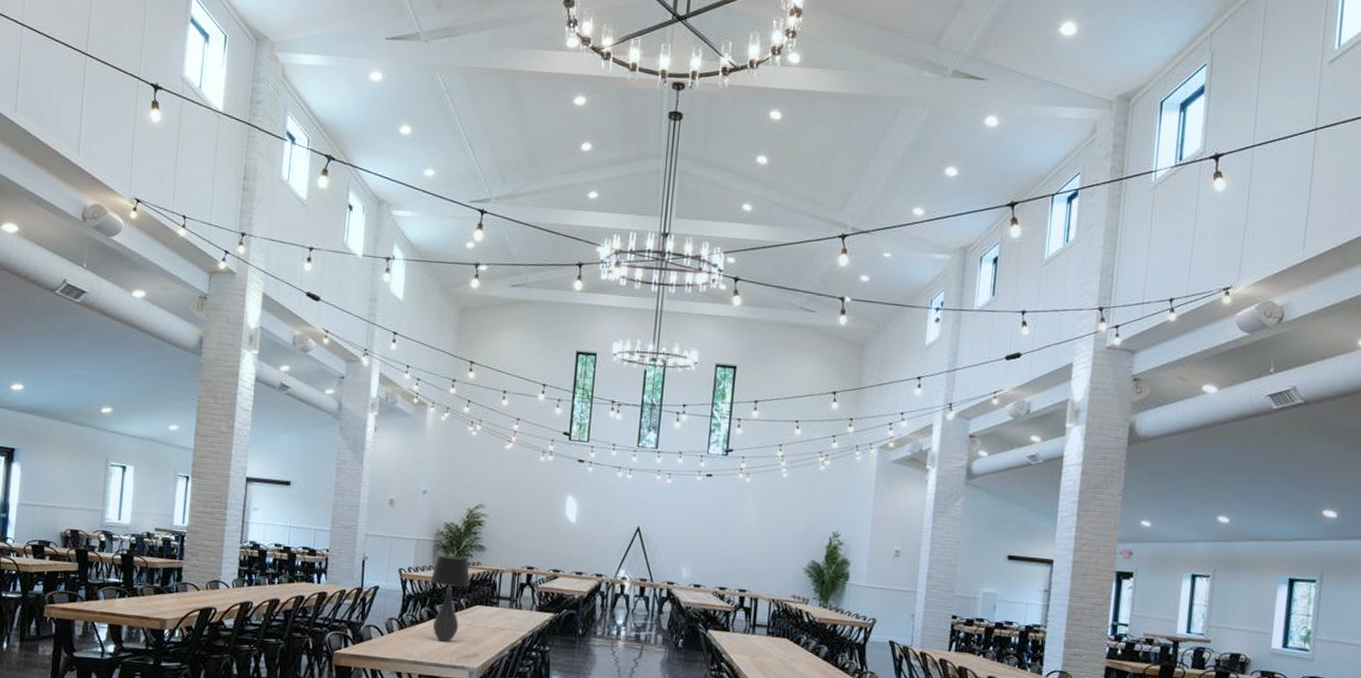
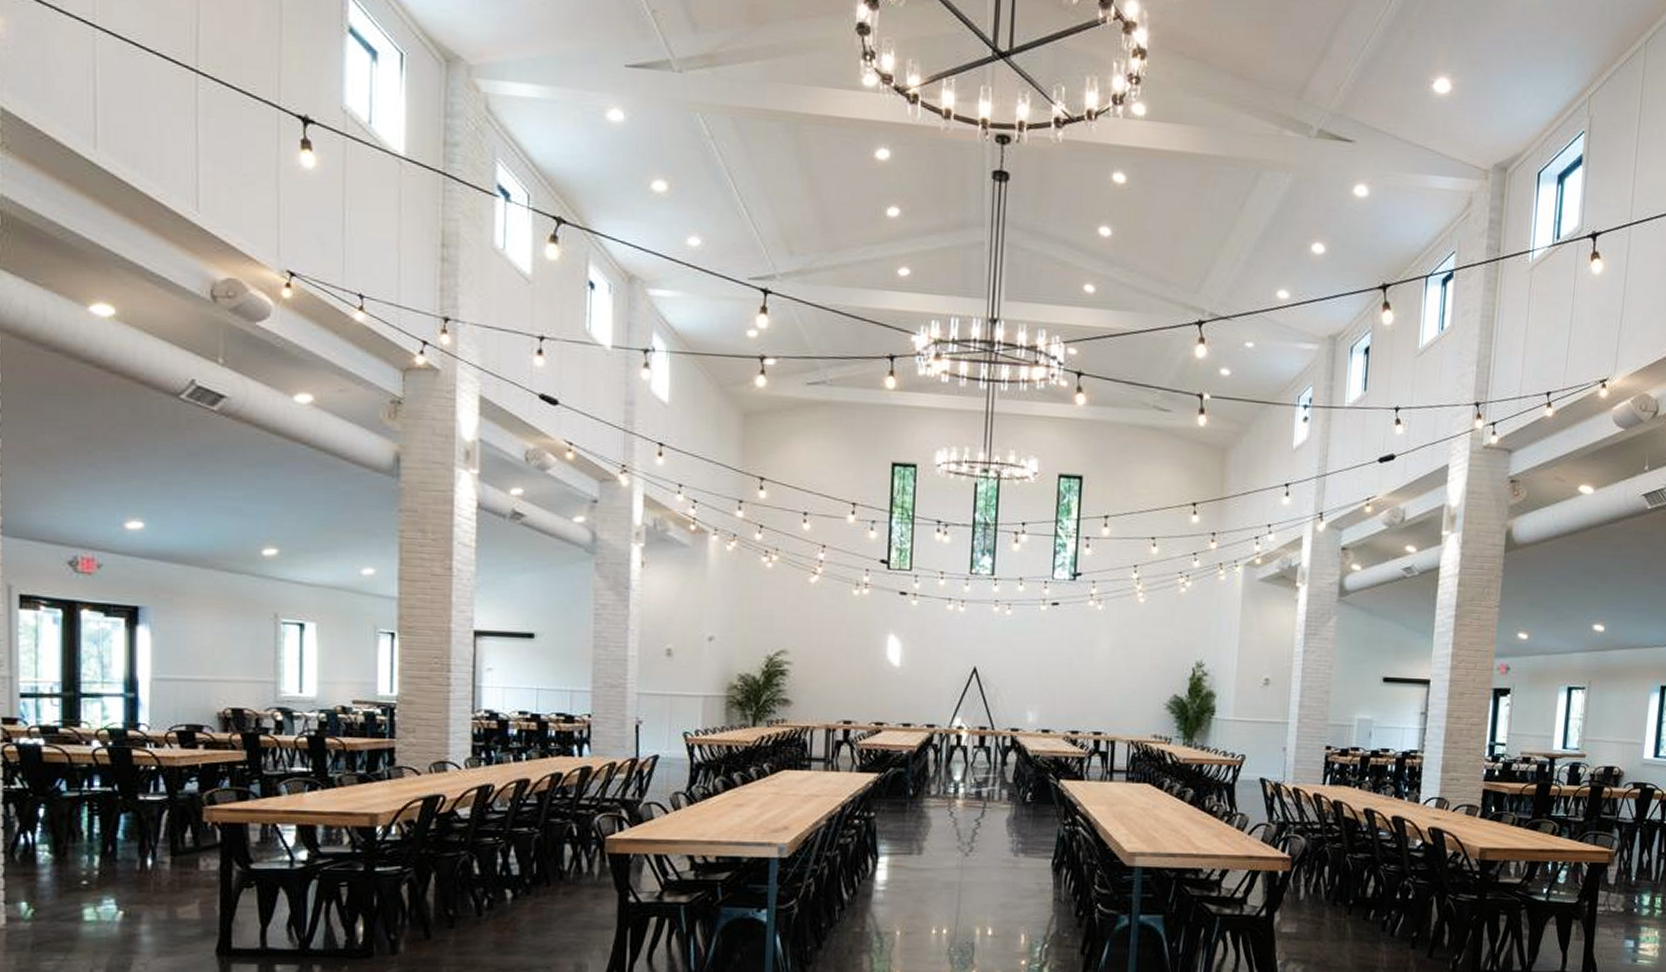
table lamp: present [430,555,470,643] -> none [723,713,774,817]

